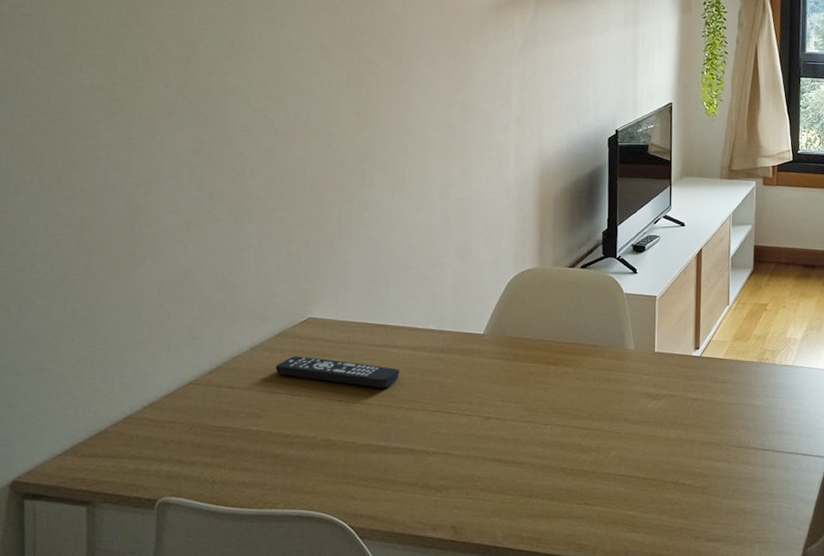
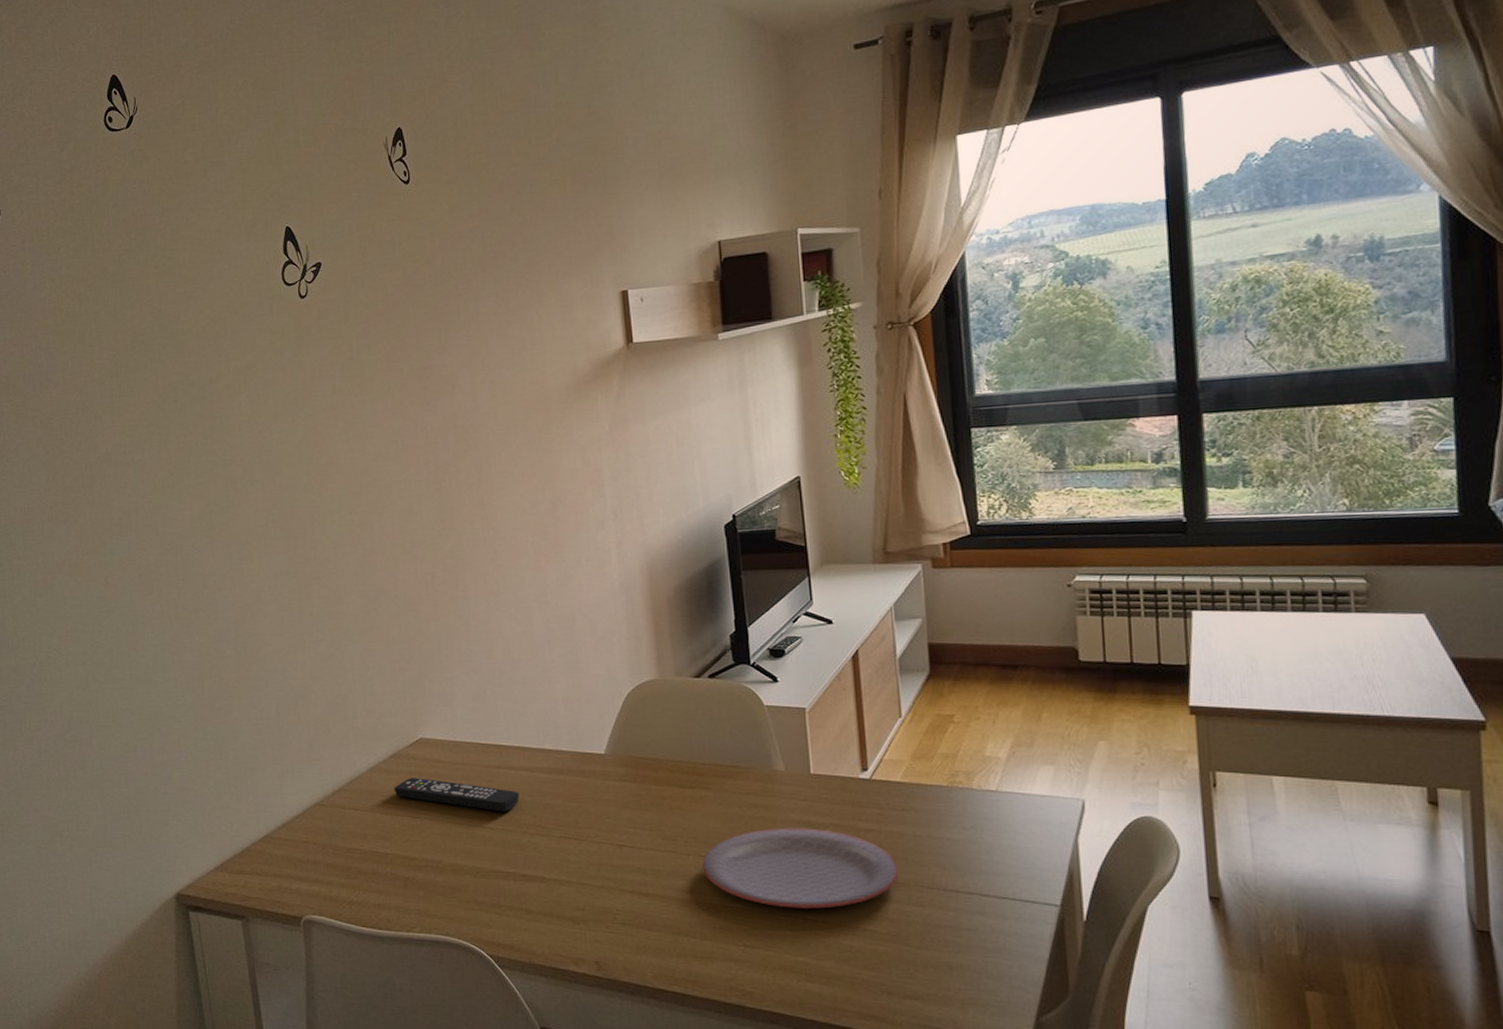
plate: none [557,398,715,469] -> present [702,828,899,909]

